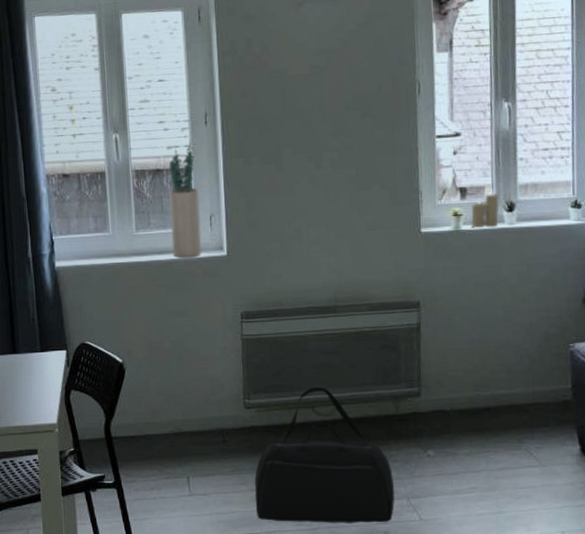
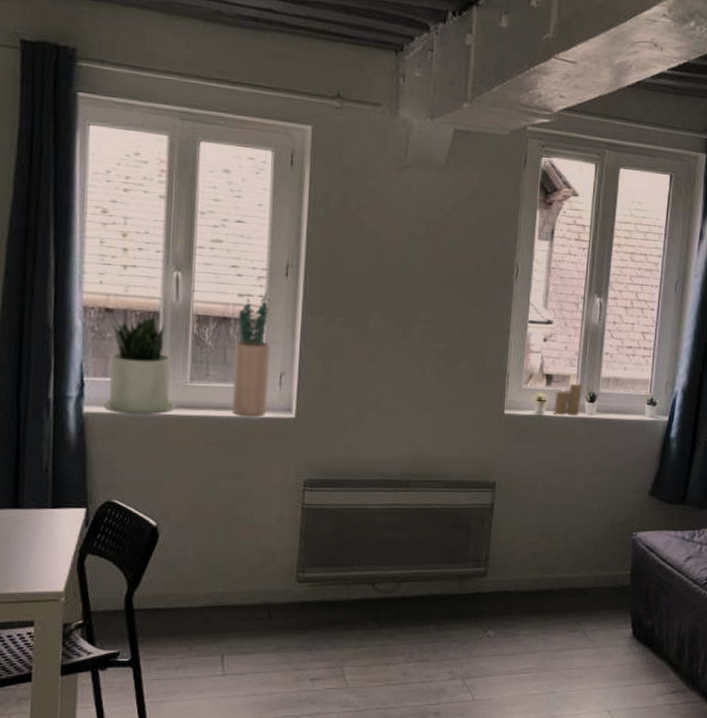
planter: none [68,175,127,266] -> present [102,314,176,416]
duffel bag: present [254,386,395,523] -> none [298,562,451,704]

